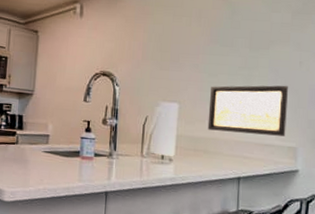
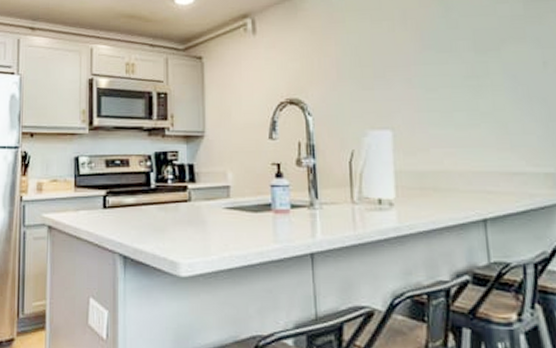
wall art: present [207,85,288,137] -> none [431,93,539,161]

